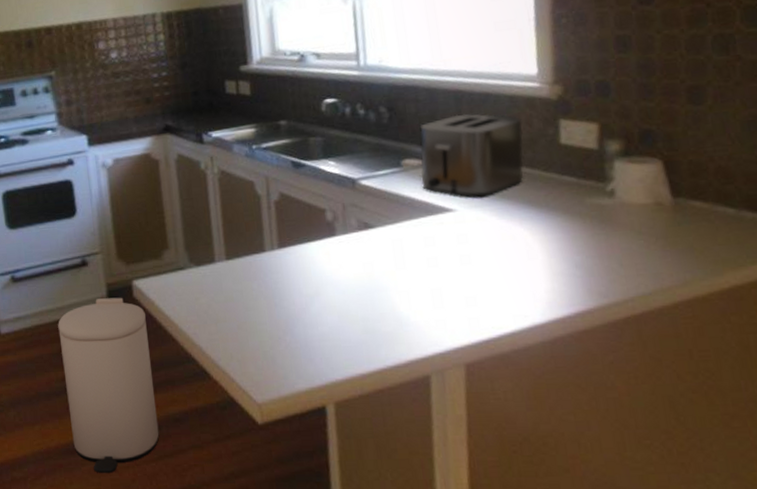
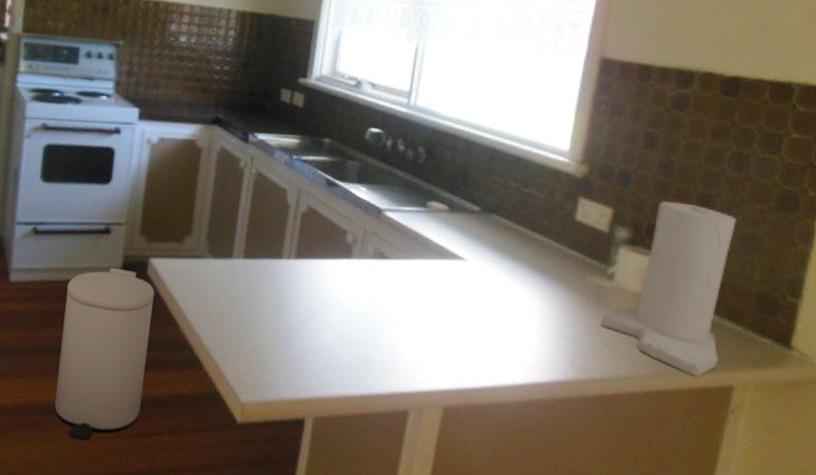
toaster: present [419,114,523,198] -> none [441,170,546,254]
paper towel: none [610,99,747,277] -> present [600,200,736,377]

